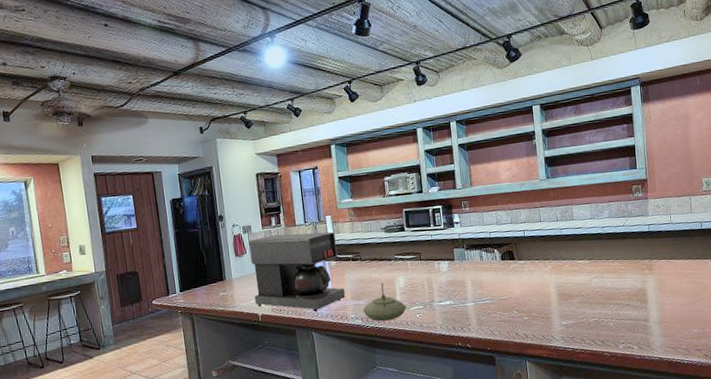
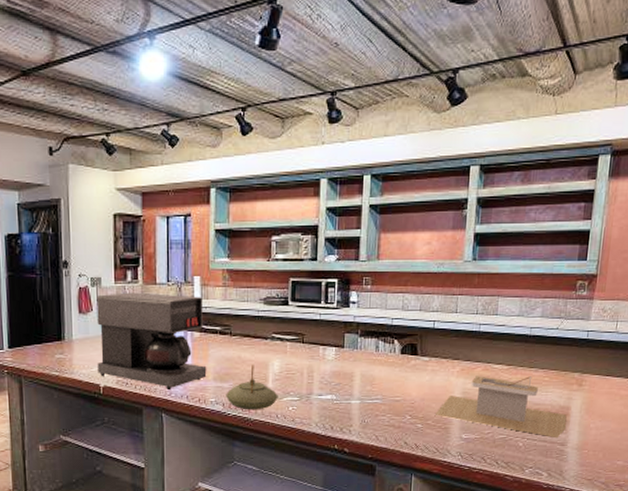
architectural model: none [536,267,646,316] -> present [434,376,567,439]

